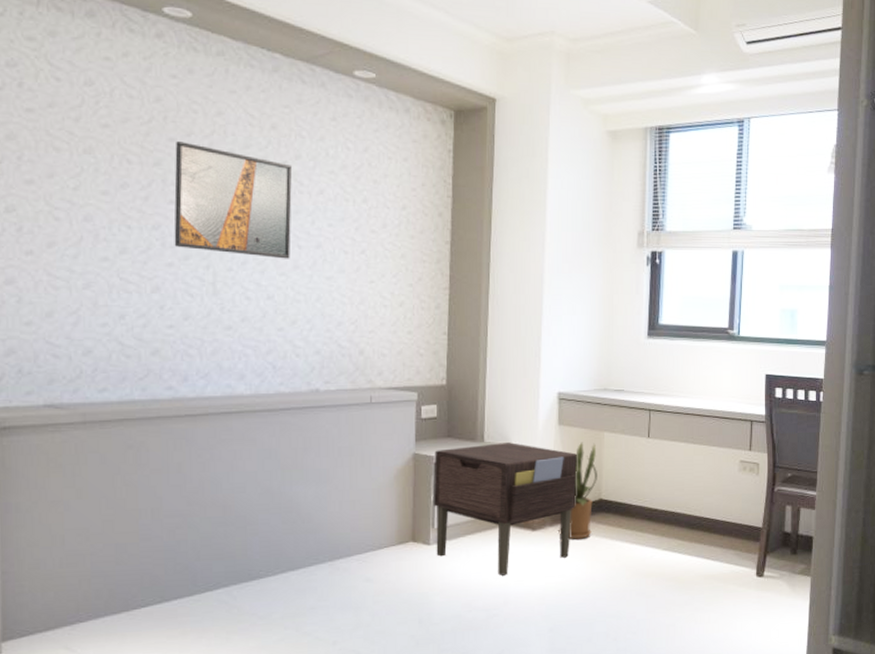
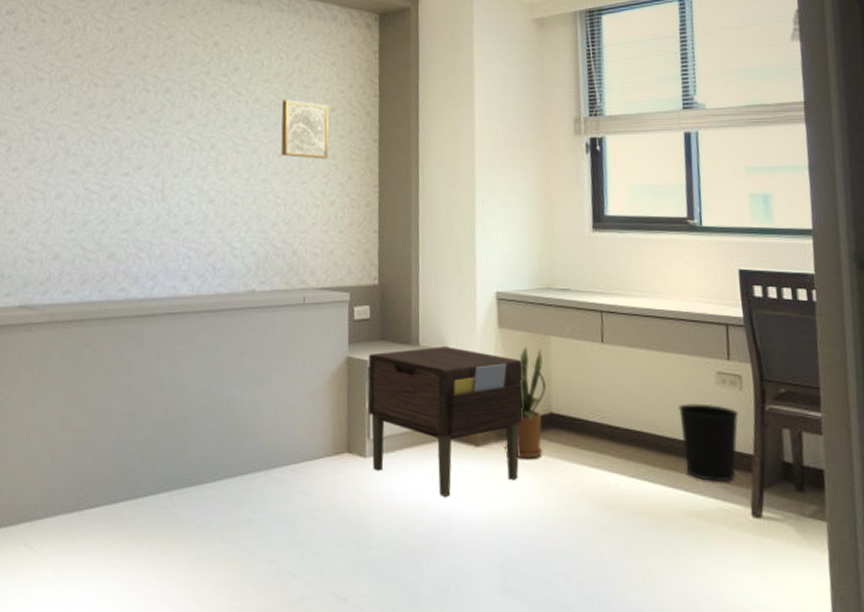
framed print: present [174,141,292,259] -> none [130,64,231,165]
wall art: none [347,194,400,259] -> present [281,99,330,159]
wastebasket: none [707,487,754,551] -> present [678,403,739,483]

